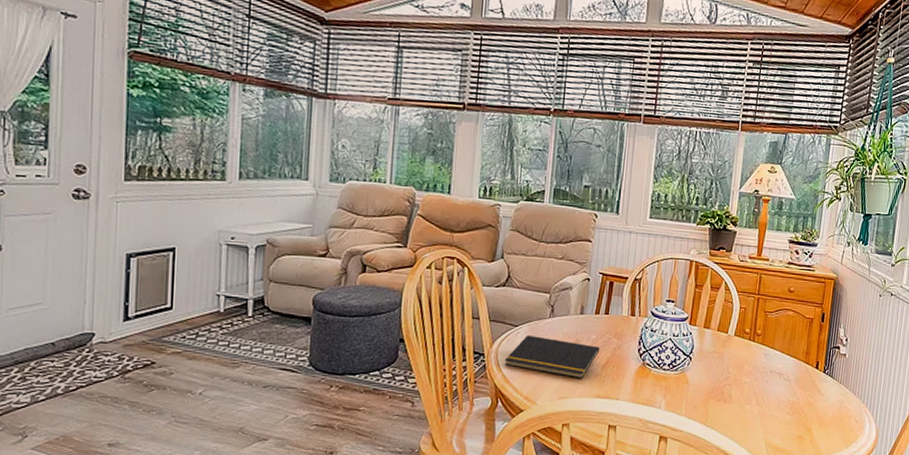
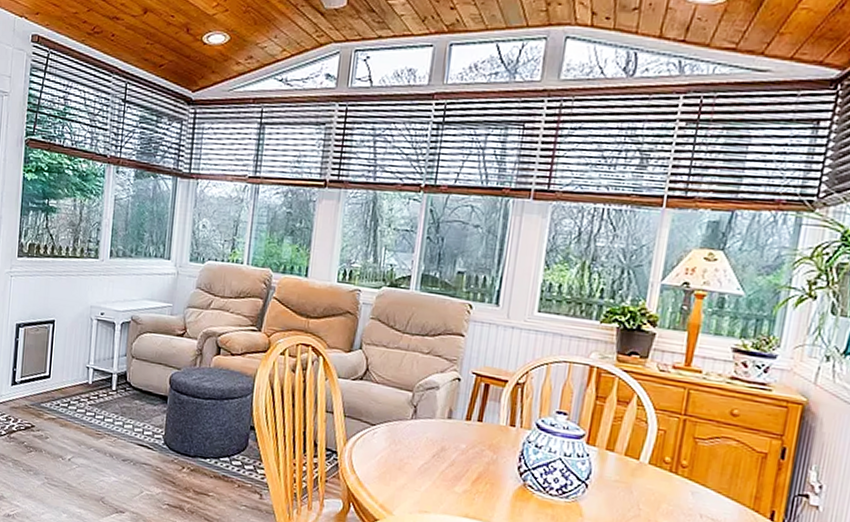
notepad: present [504,335,600,379] -> none [358,436,471,494]

